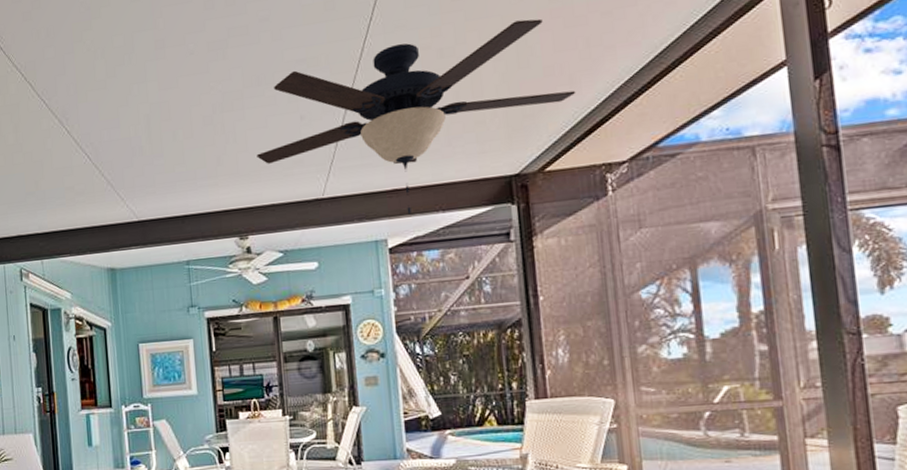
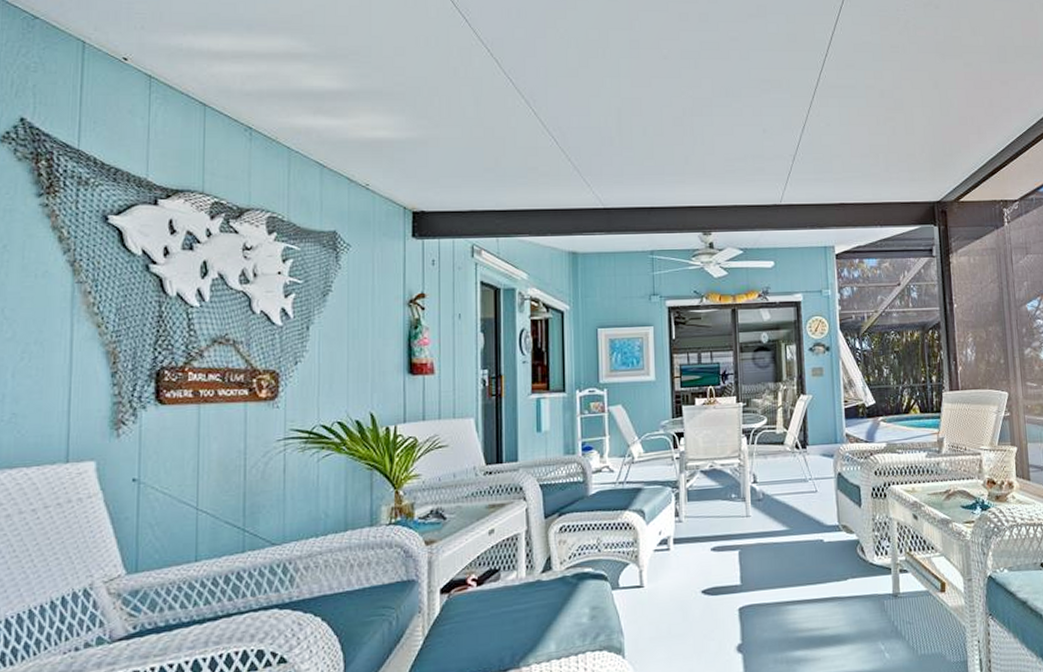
ceiling fan: present [257,18,576,215] -> none [722,77,983,226]

